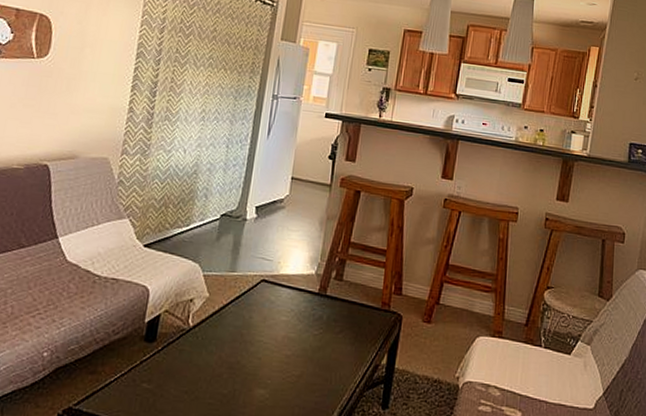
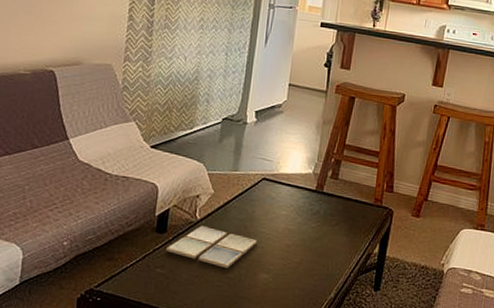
drink coaster: none [154,333,254,383] -> present [166,225,257,268]

